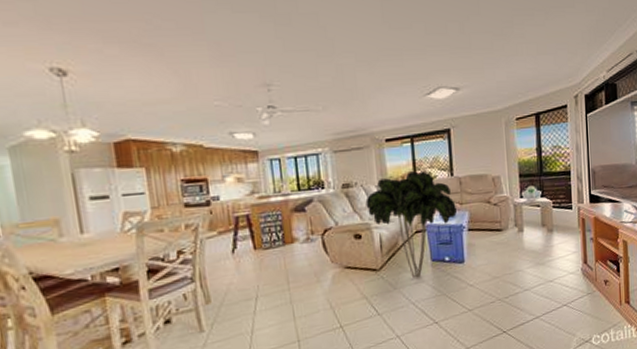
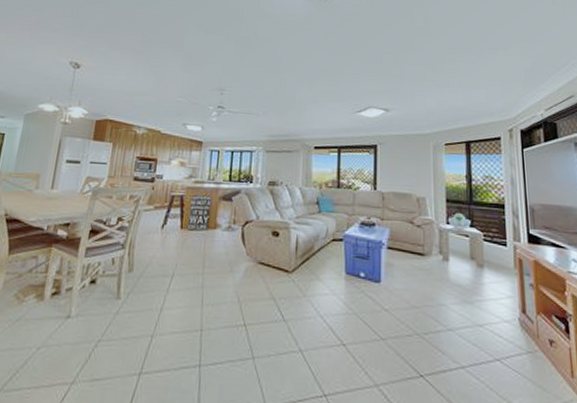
indoor plant: present [365,170,458,278] -> none [288,179,378,289]

